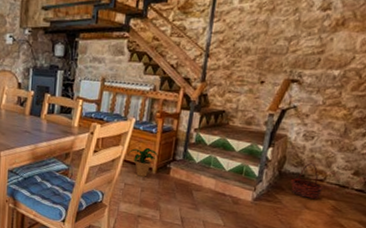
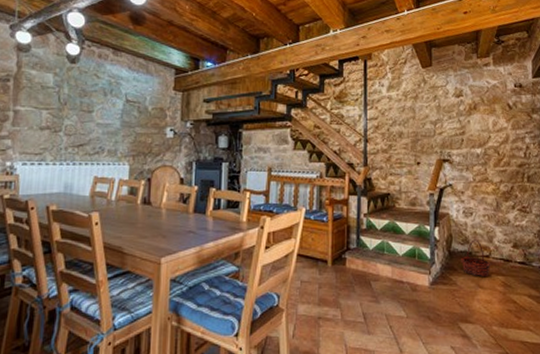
potted plant: present [128,147,158,177] -> none [301,238,332,271]

